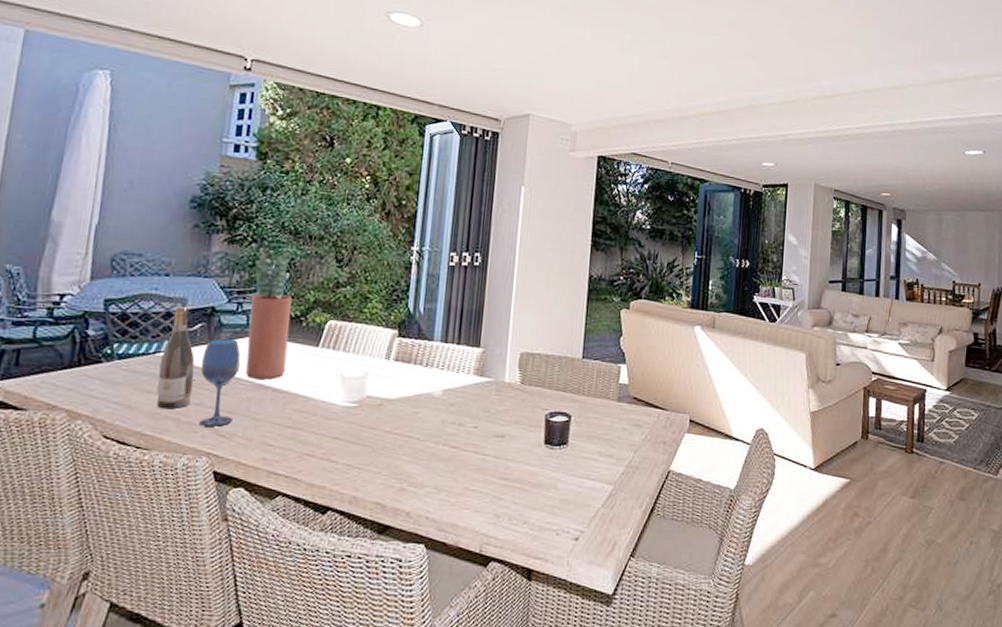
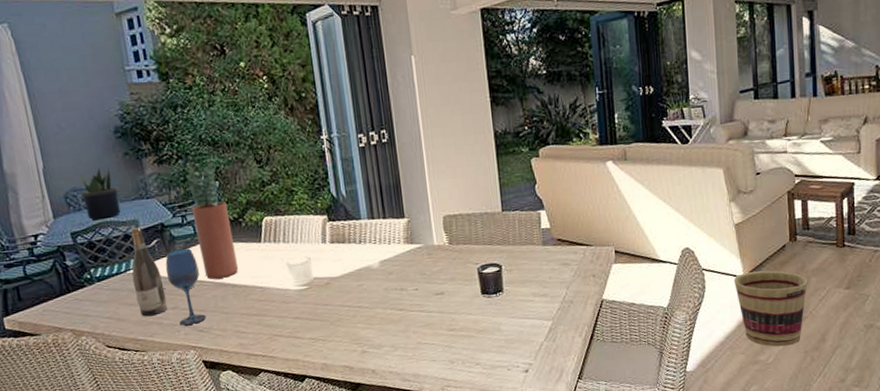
planter: none [130,233,175,291] -> present [78,167,121,220]
basket: none [803,465,875,551] -> present [733,270,808,347]

